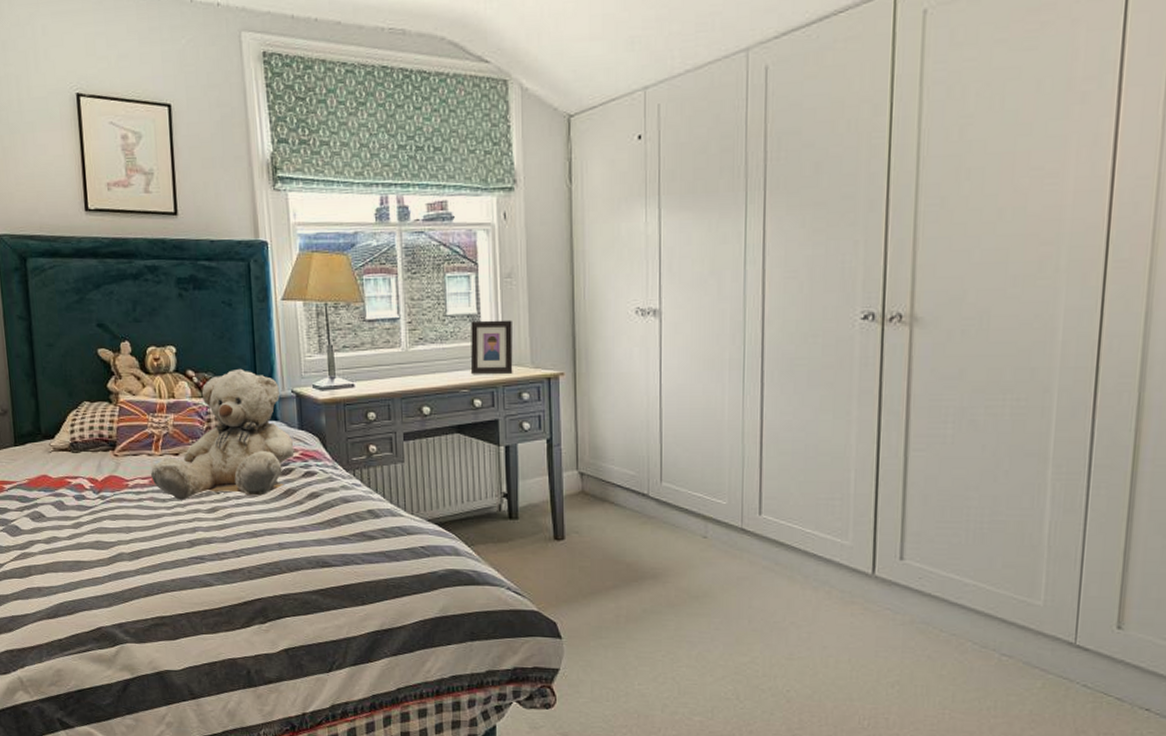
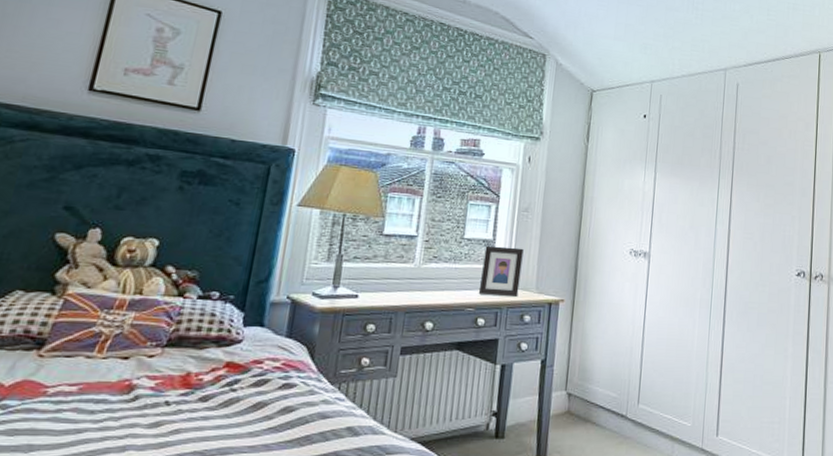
teddy bear: present [150,368,295,500] -> none [82,269,276,412]

